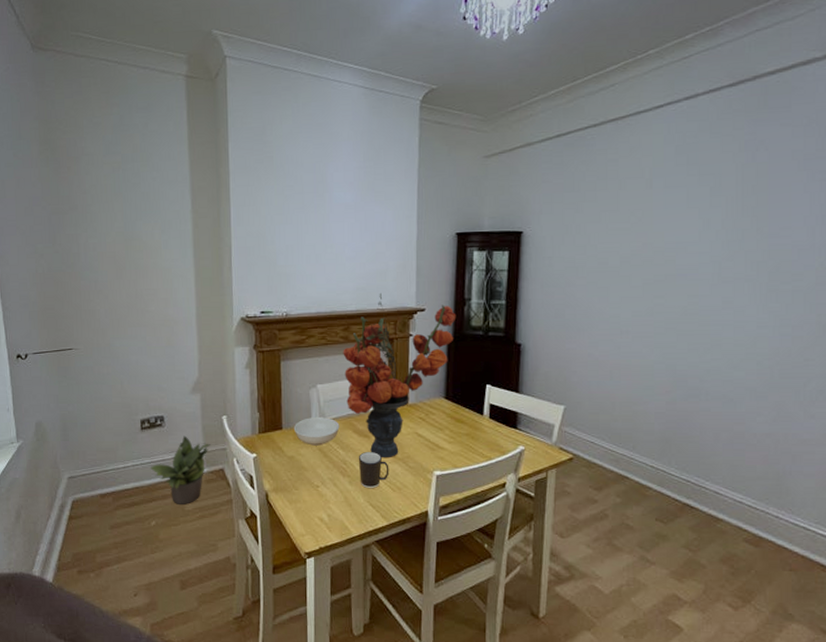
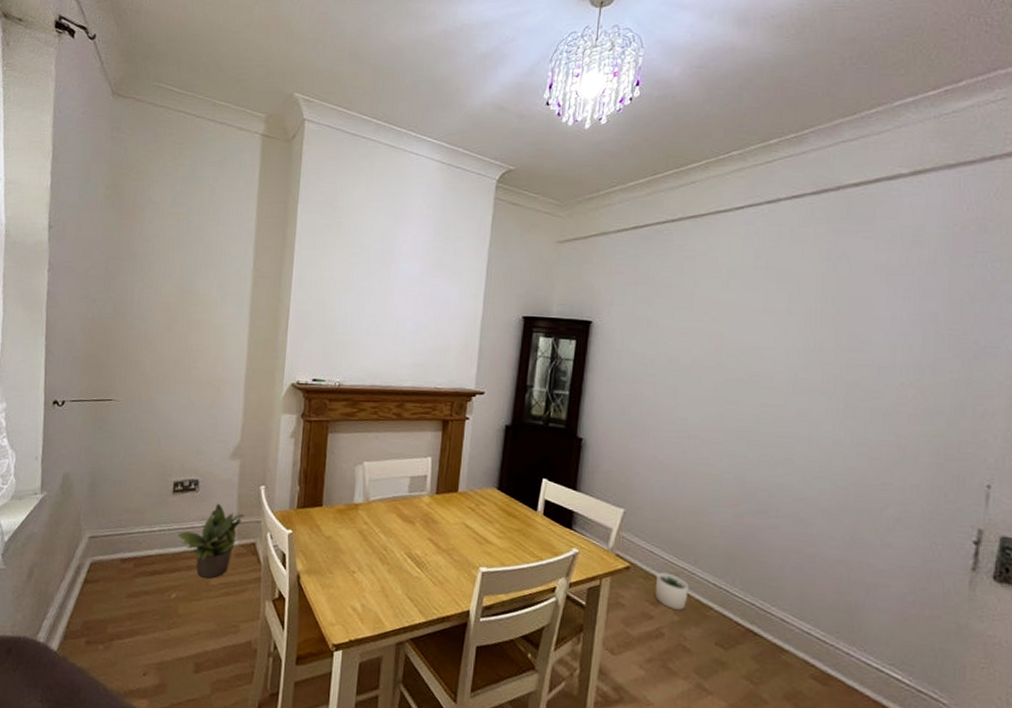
bowl: present [293,416,340,446] -> none [334,496,384,528]
bouquet: present [343,292,456,458] -> none [393,370,517,549]
mug: present [358,451,389,489] -> none [399,538,432,581]
planter: none [597,460,629,494] -> present [655,572,689,611]

